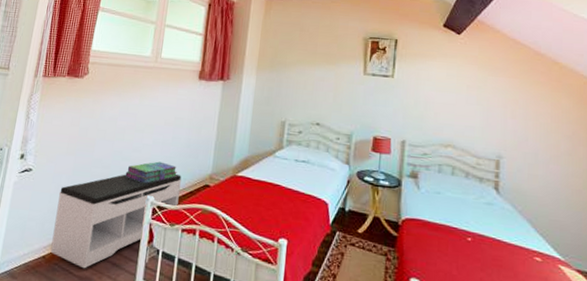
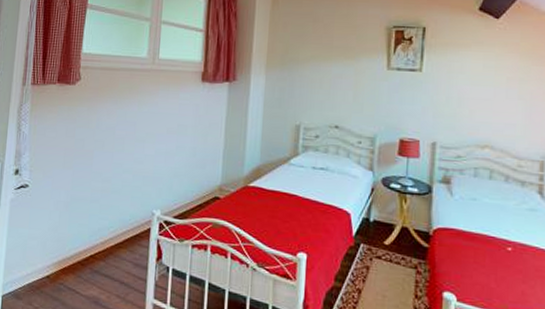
bench: present [50,174,182,269] -> none [54,187,189,288]
stack of books: present [125,161,177,184] -> none [127,173,184,198]

